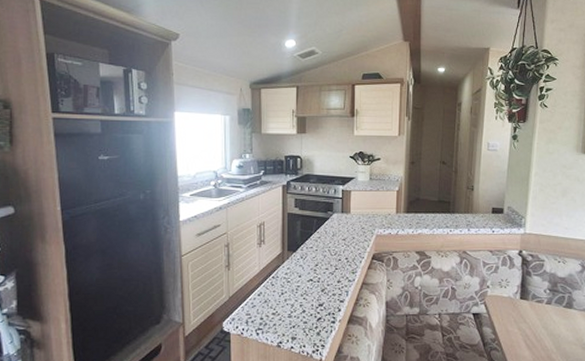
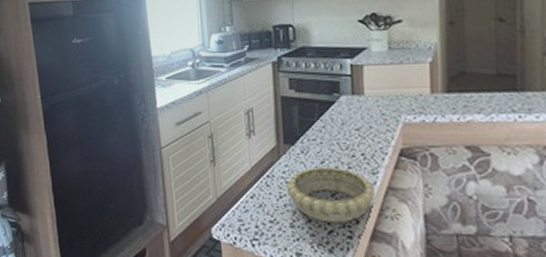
decorative bowl: none [287,268,354,312] -> present [286,167,376,223]

